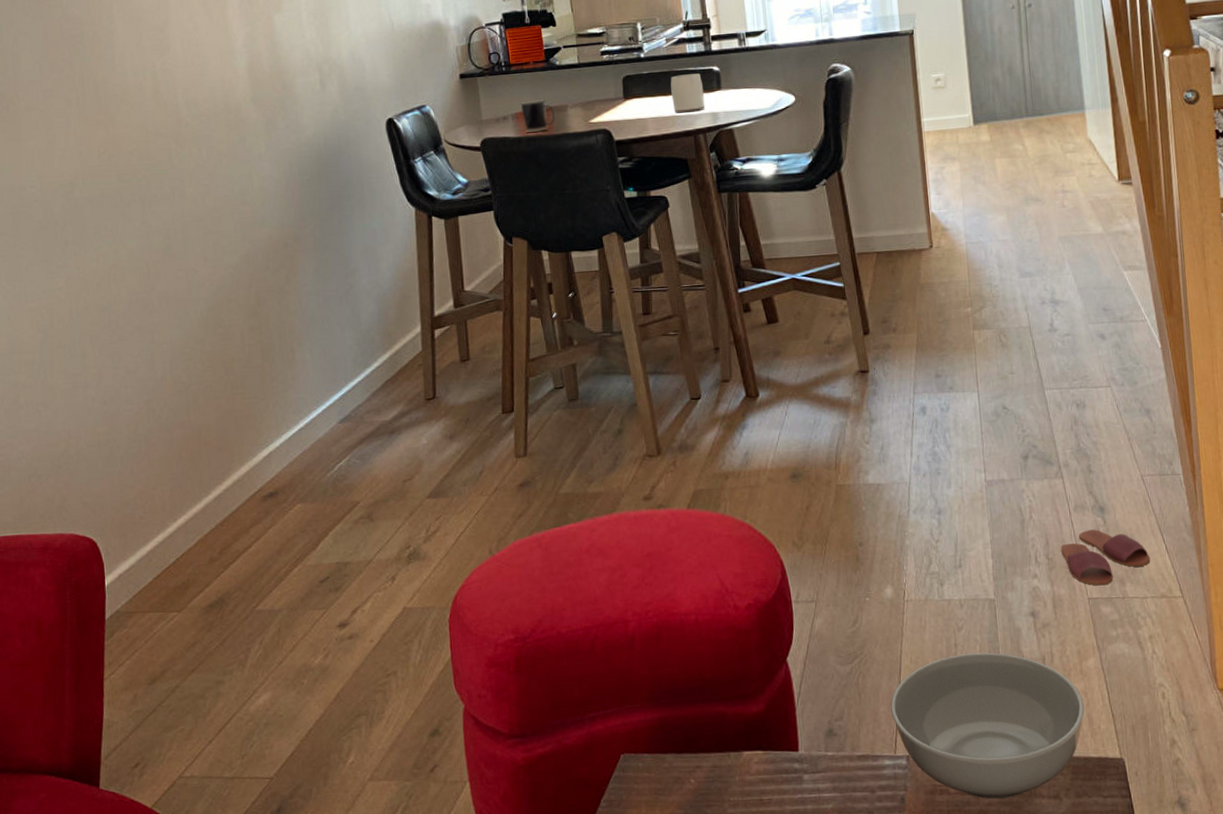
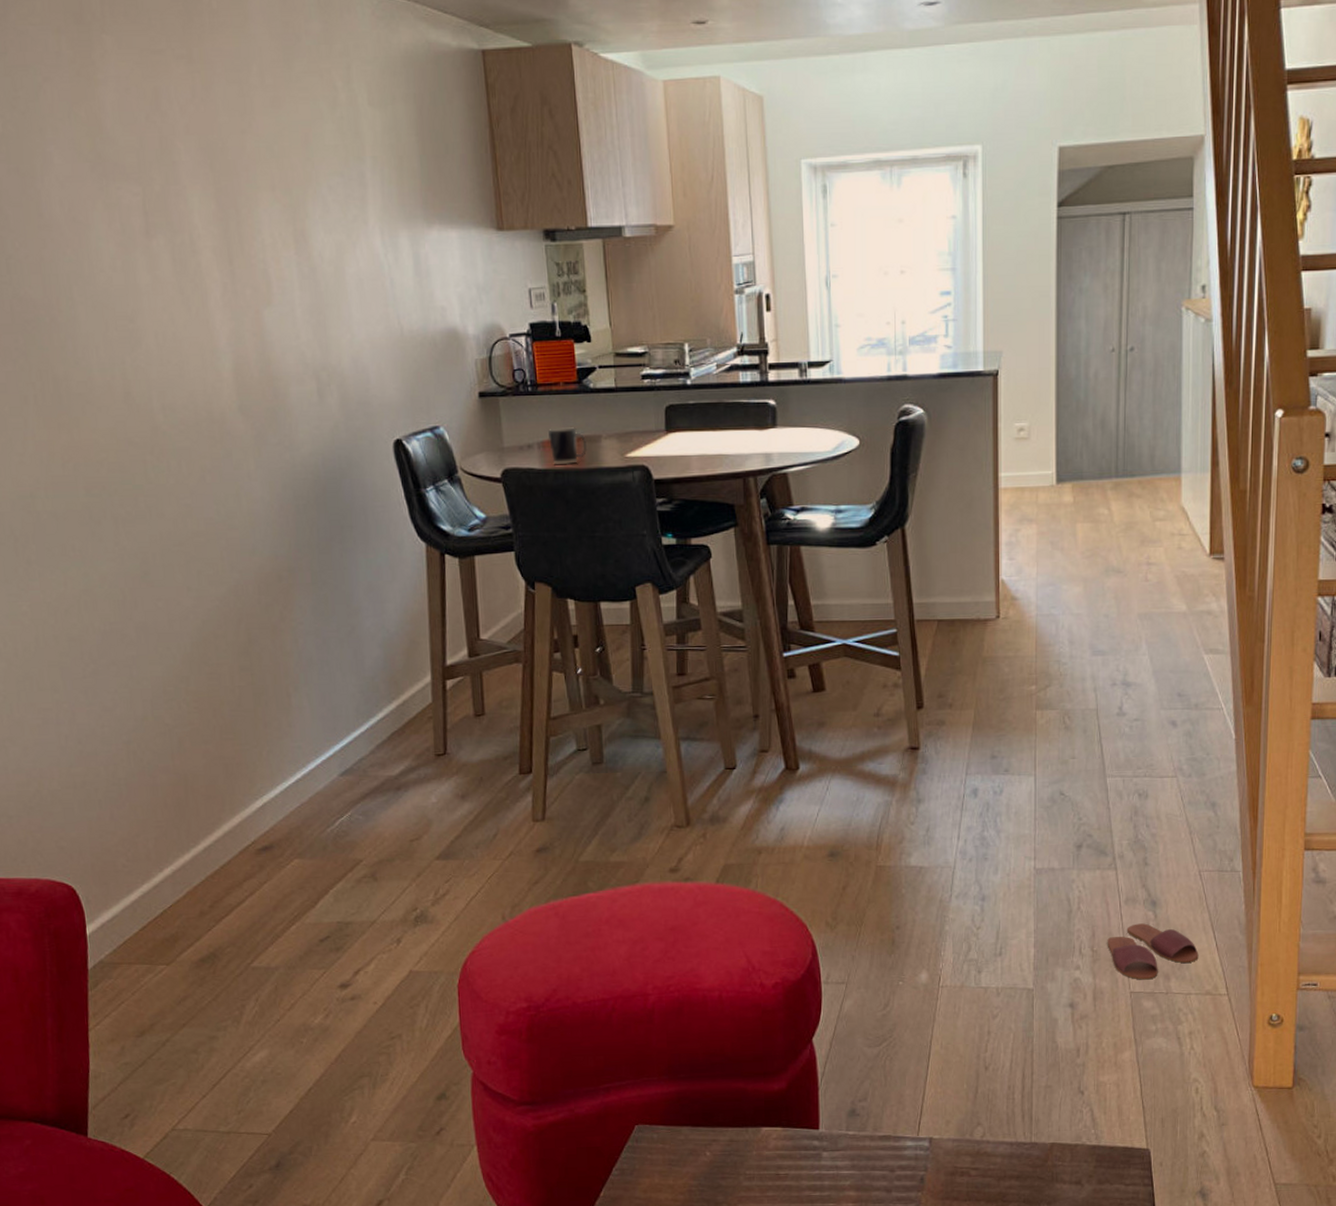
mug: present [670,73,705,113] -> none [719,407,758,452]
bowl: present [890,652,1085,799] -> none [917,1041,1115,1183]

